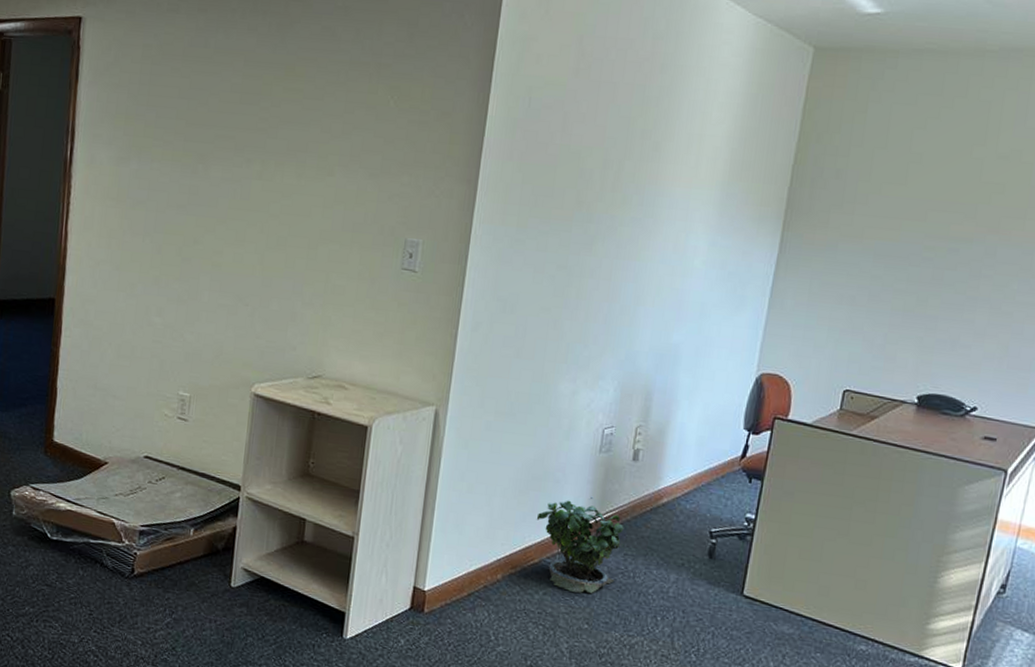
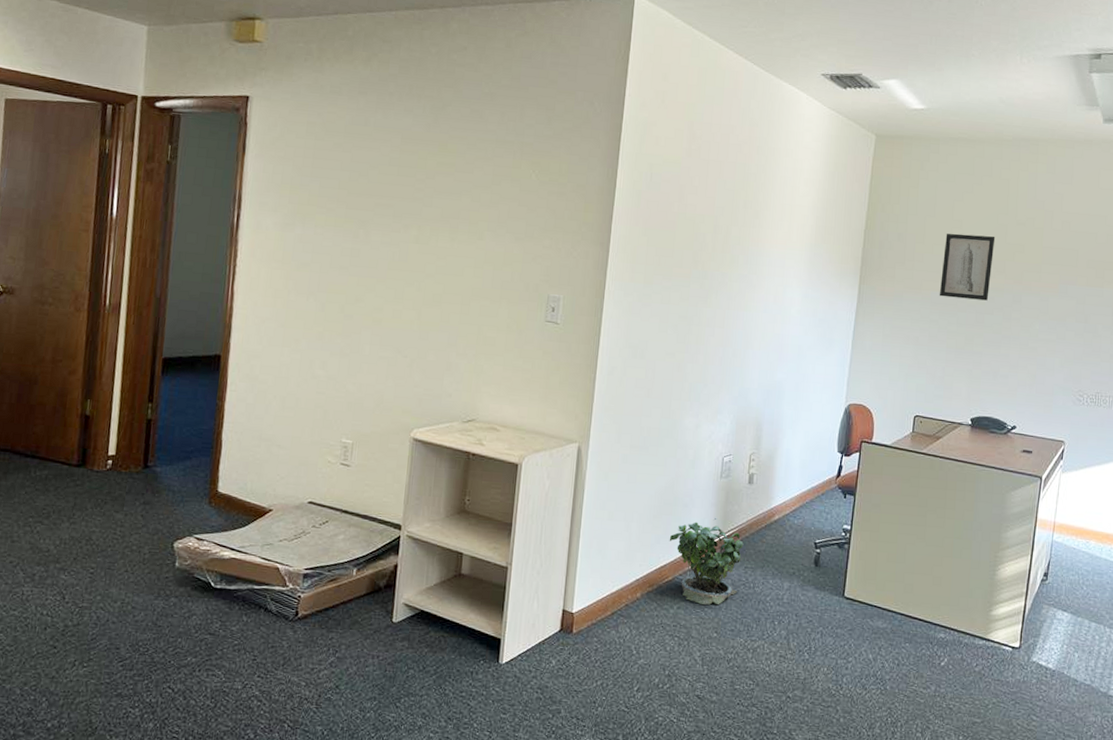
wall art: none [885,169,967,253] -> present [939,233,996,301]

